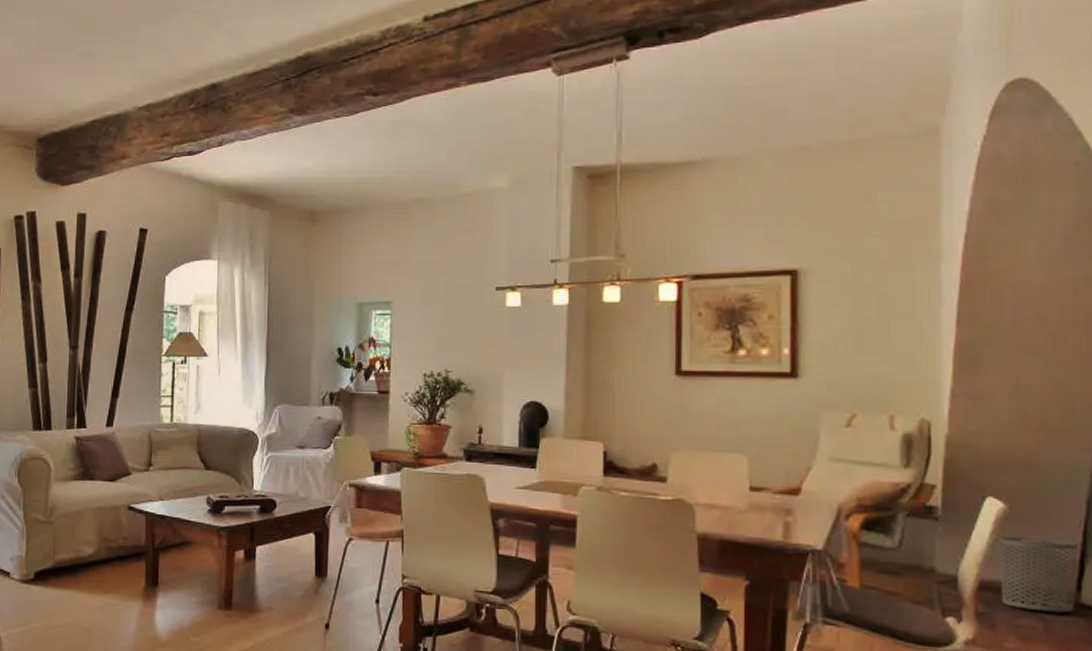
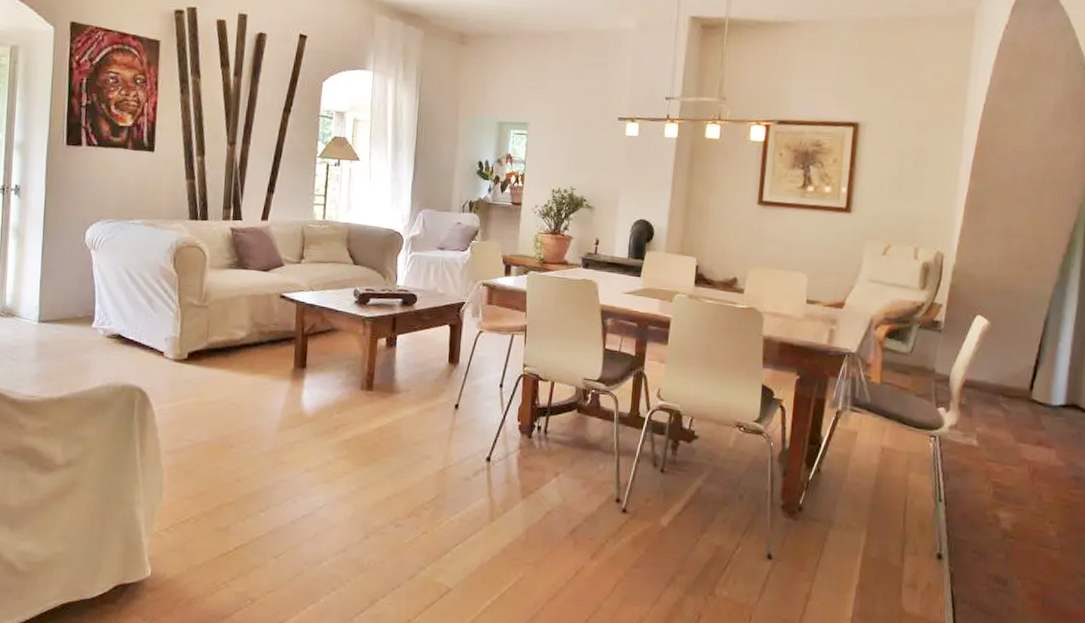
waste bin: present [999,537,1079,613] -> none [978,346,1035,406]

